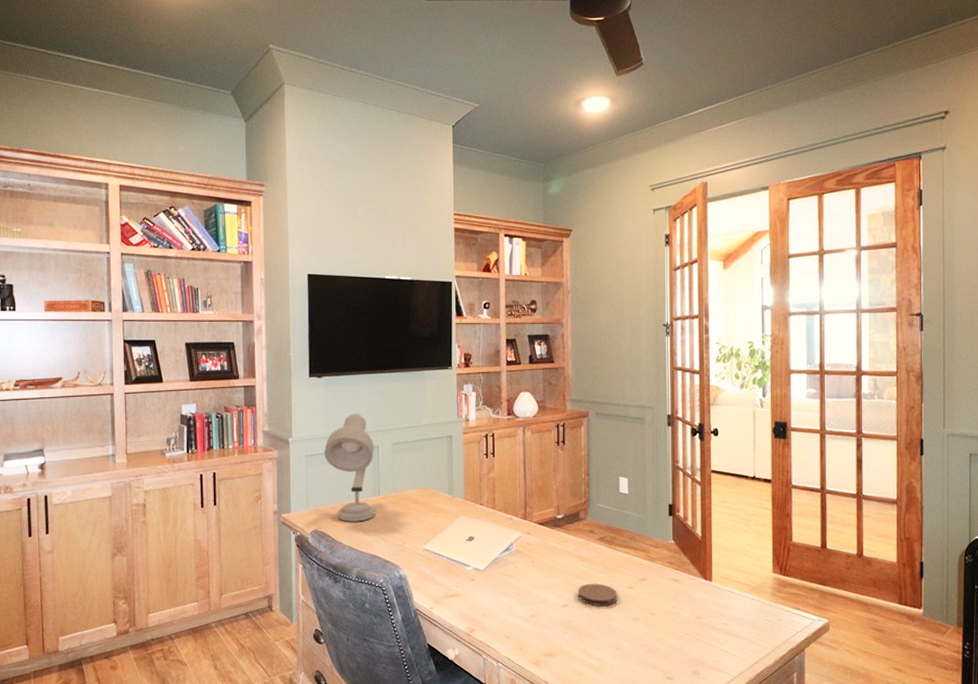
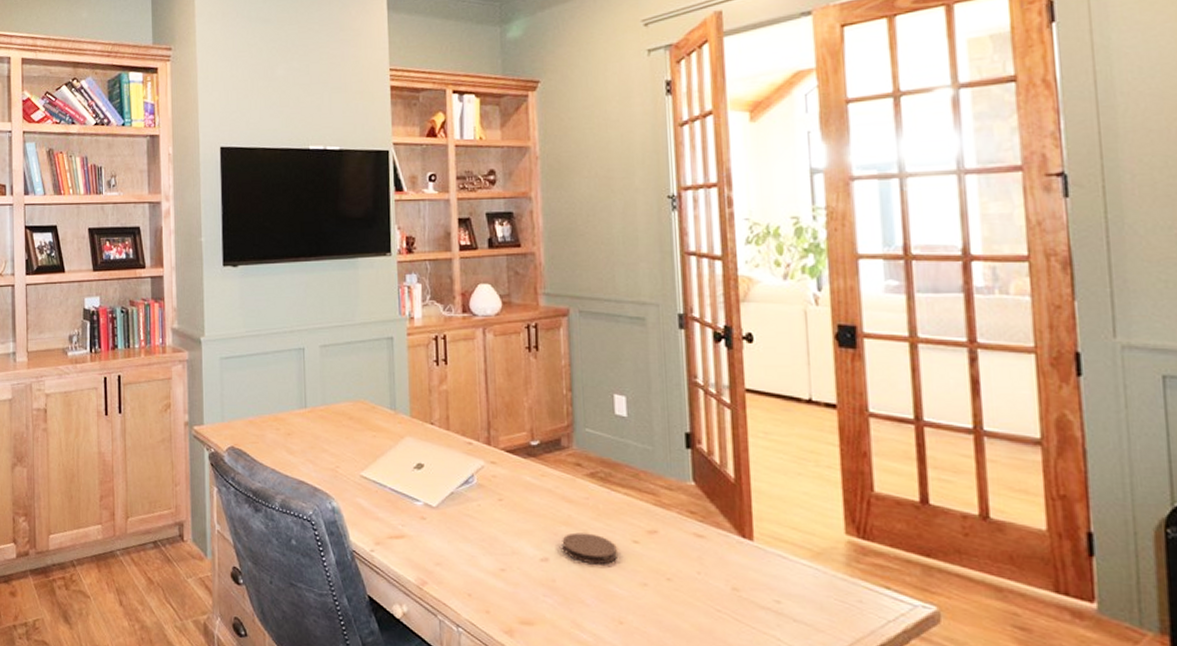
desk lamp: present [324,413,375,522] -> none [241,308,302,439]

